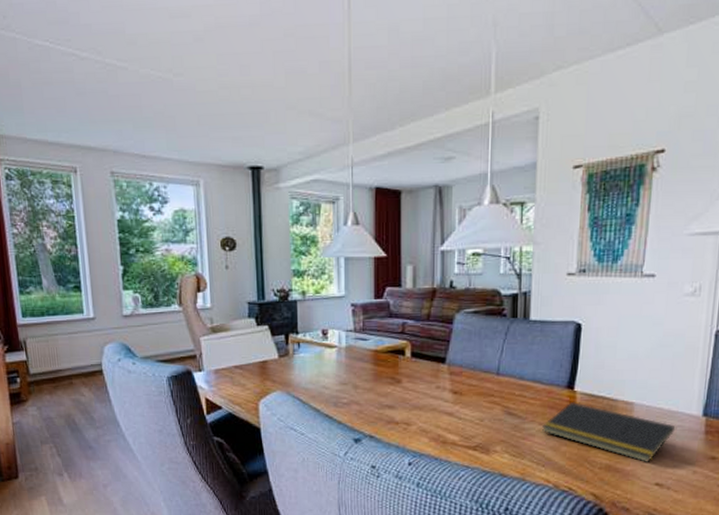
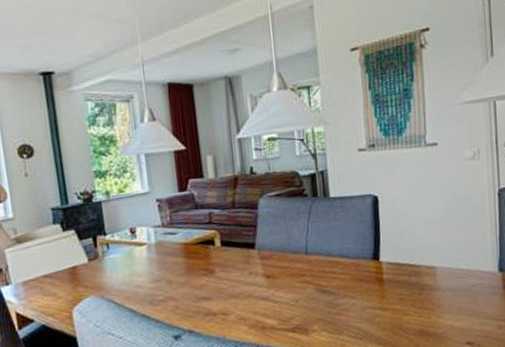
notepad: present [542,402,676,463] -> none [355,272,477,324]

